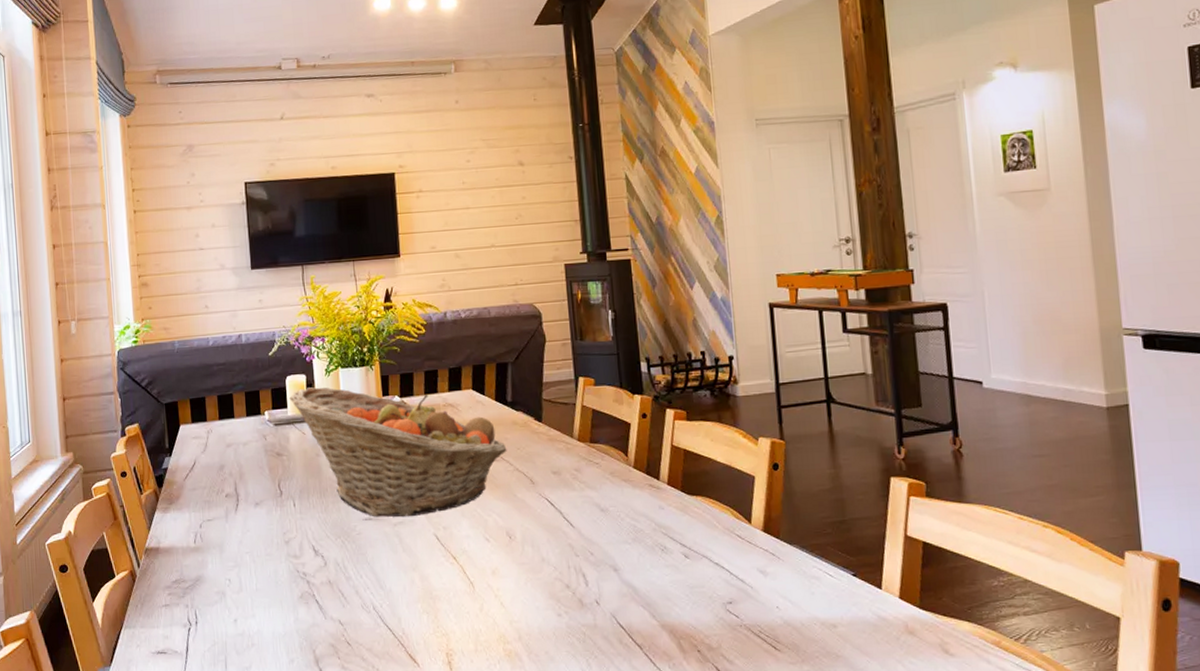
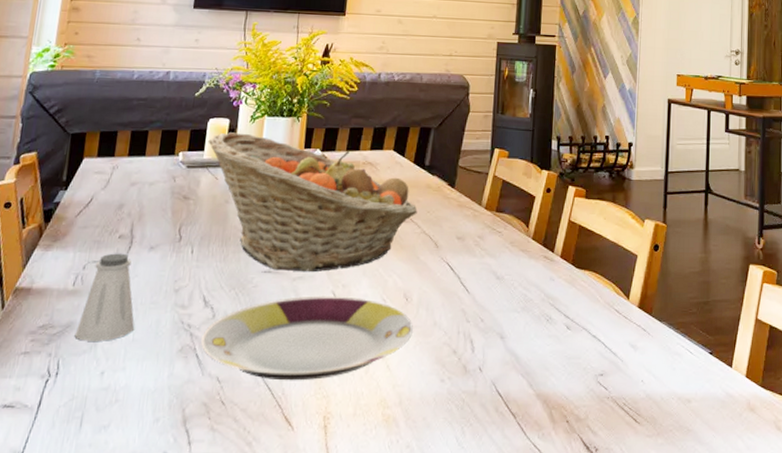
saltshaker: none [204,511,255,593] -> present [74,253,135,341]
plate: none [318,538,521,621] -> present [201,295,413,381]

